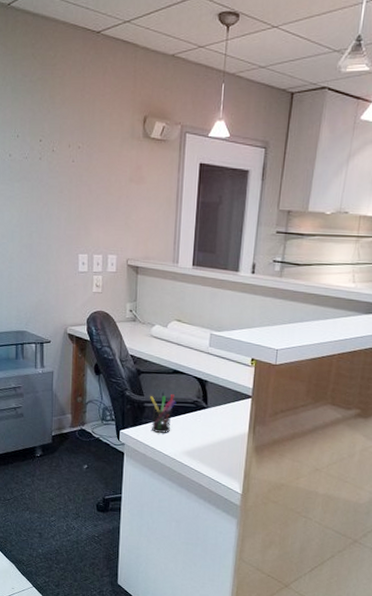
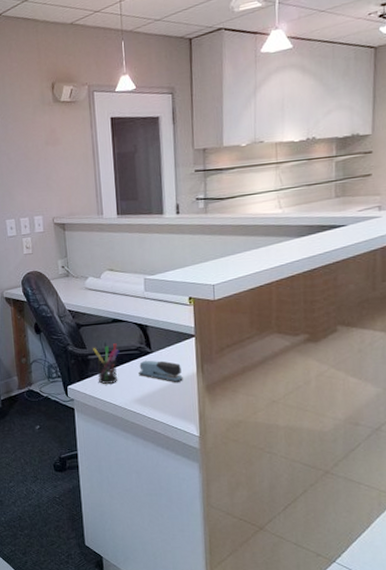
stapler: none [192,414,234,440] -> present [139,360,183,382]

